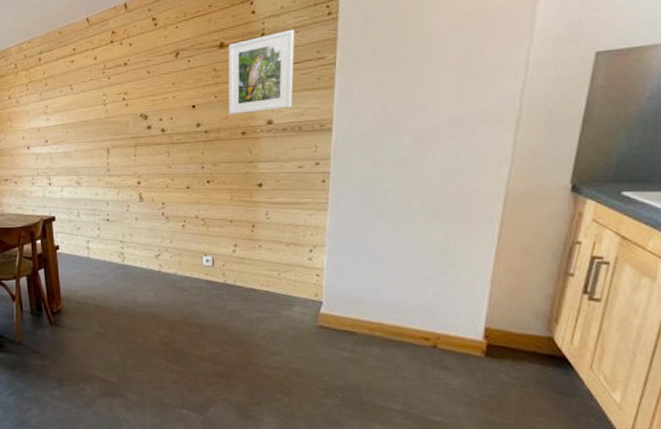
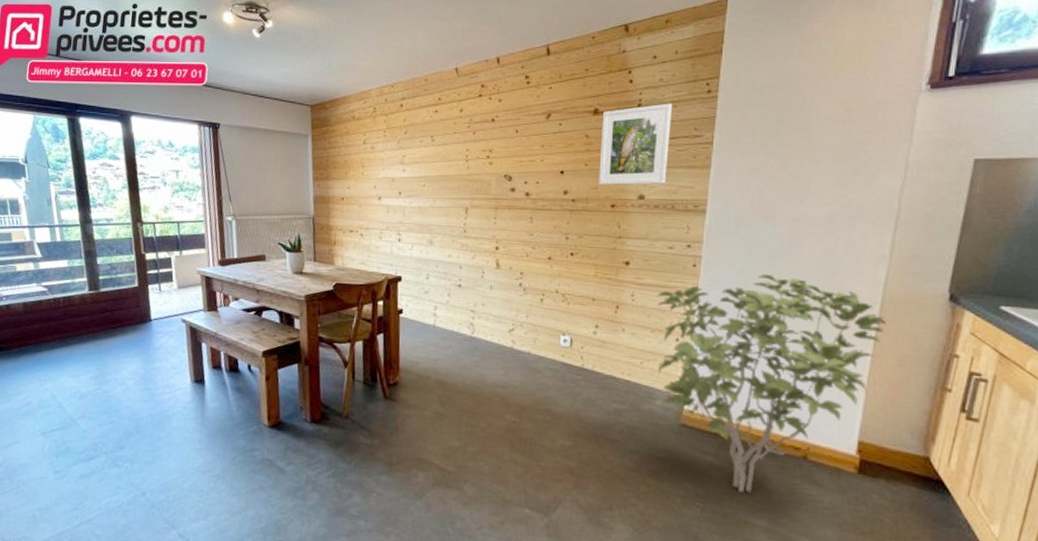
shrub: none [290,183,509,382] -> present [657,274,886,493]

